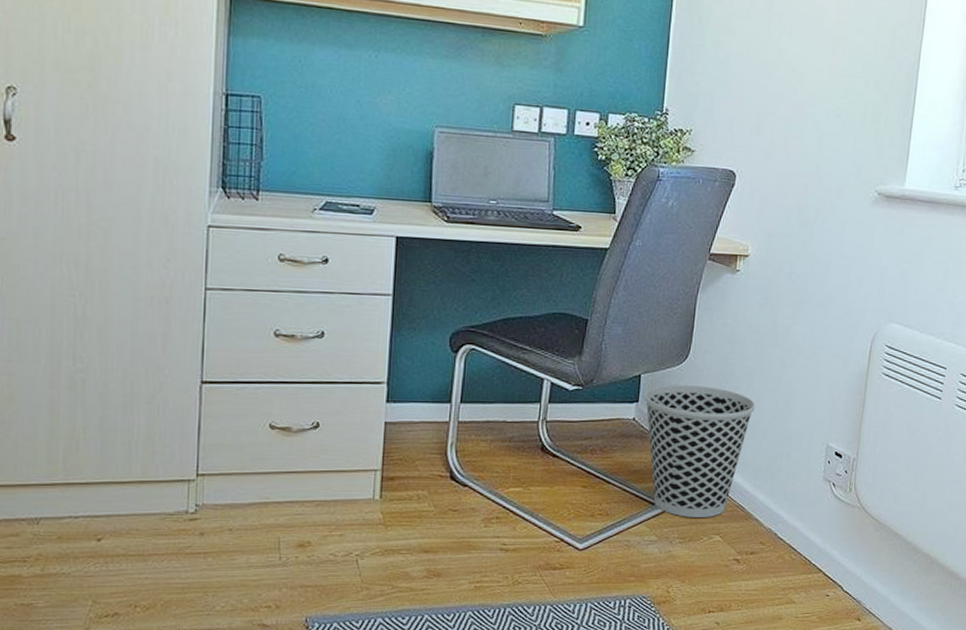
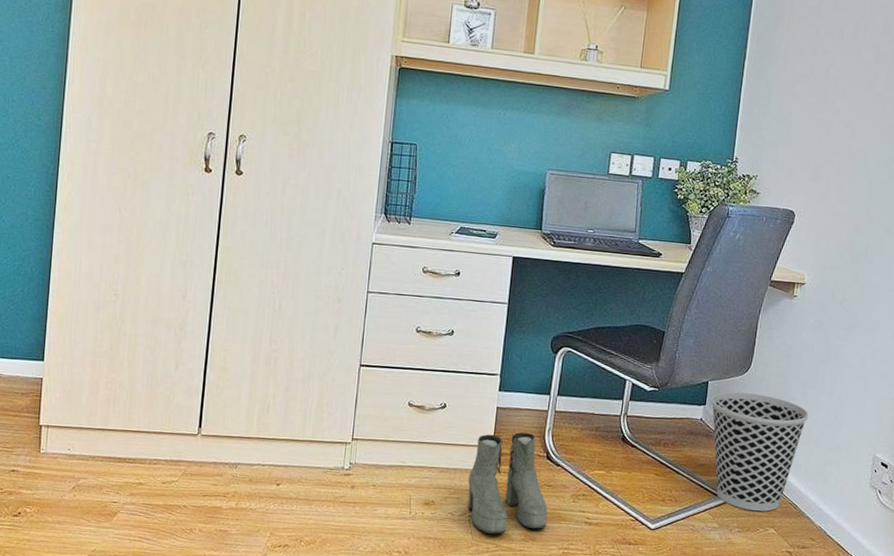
boots: none [352,450,455,574] -> present [467,432,548,534]

